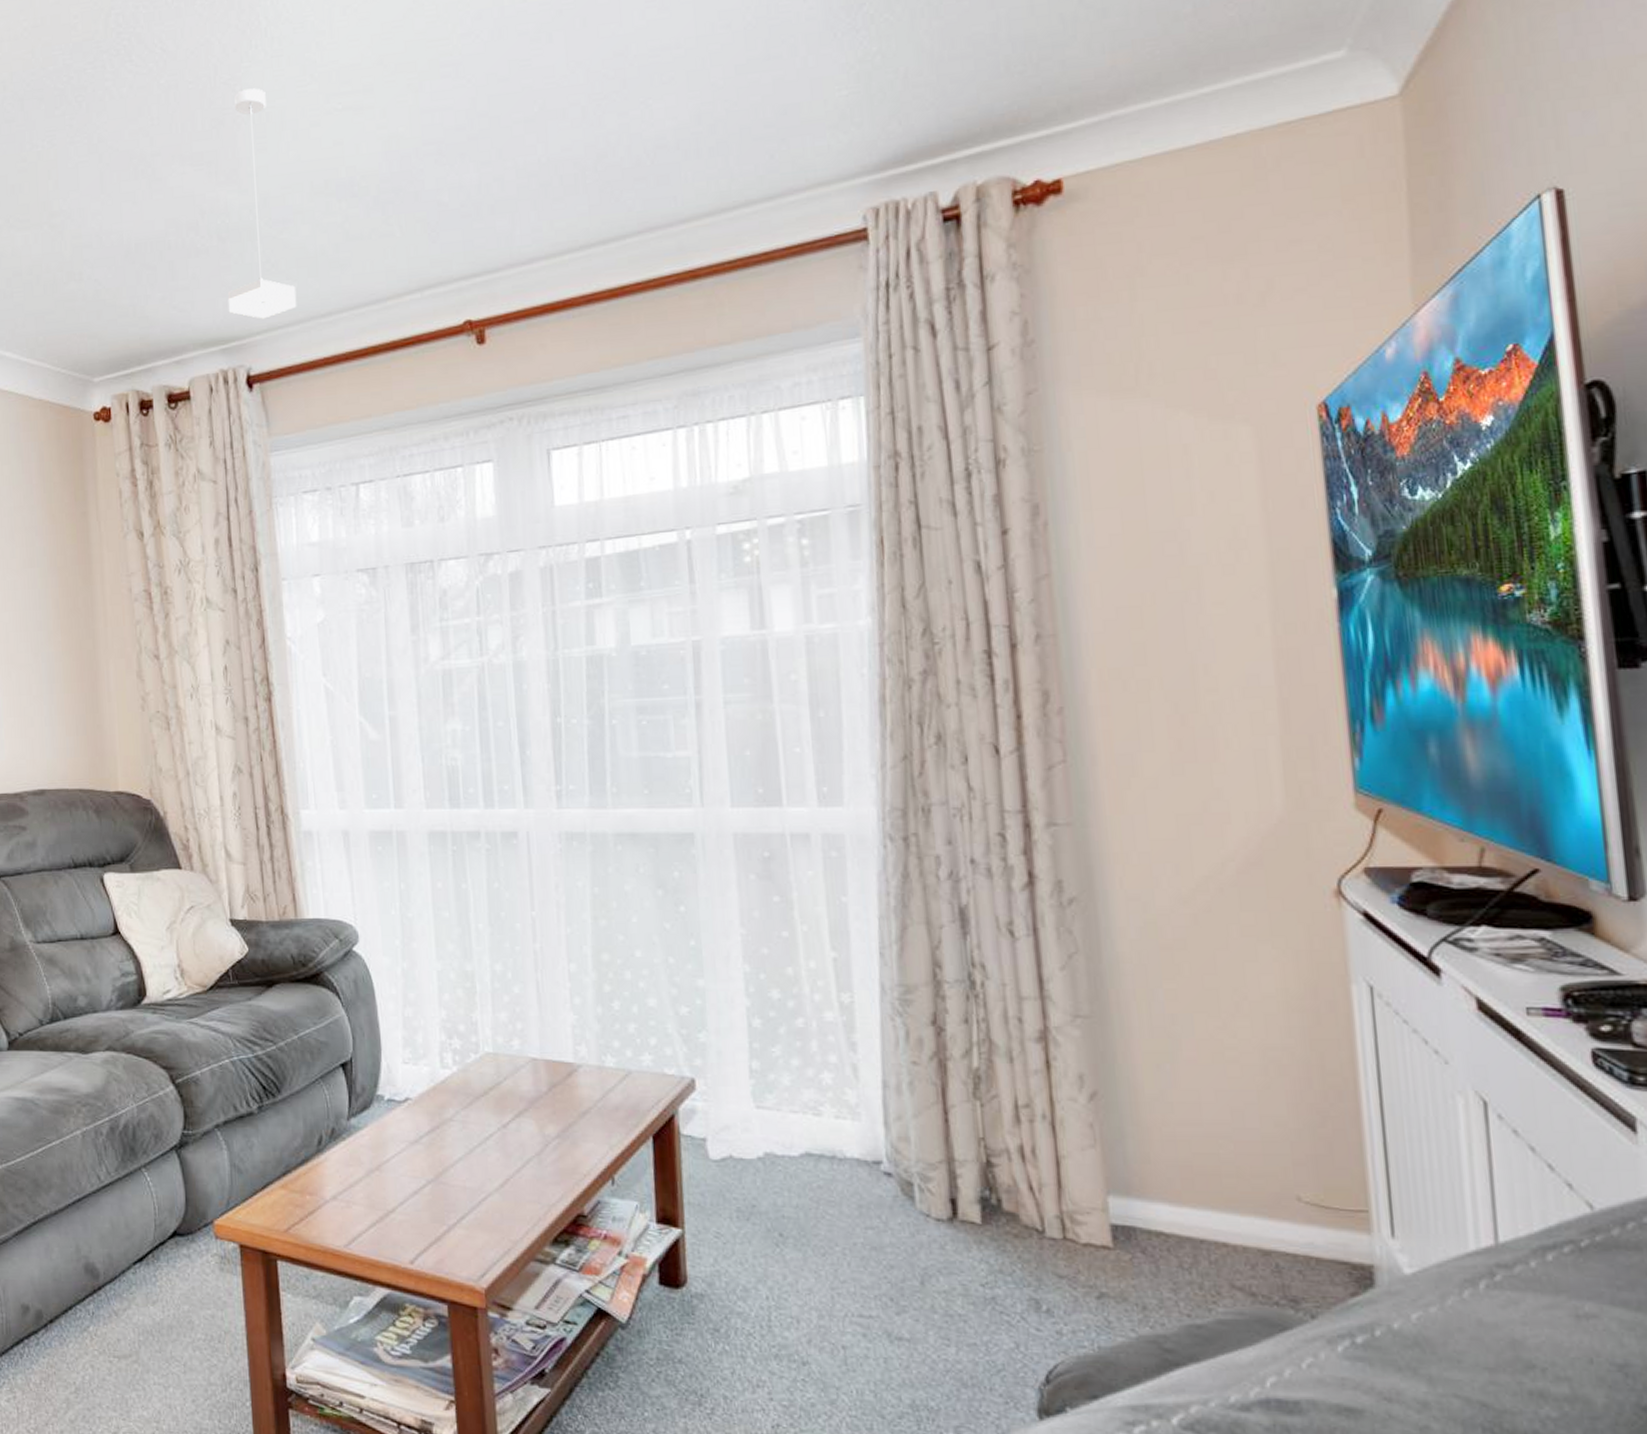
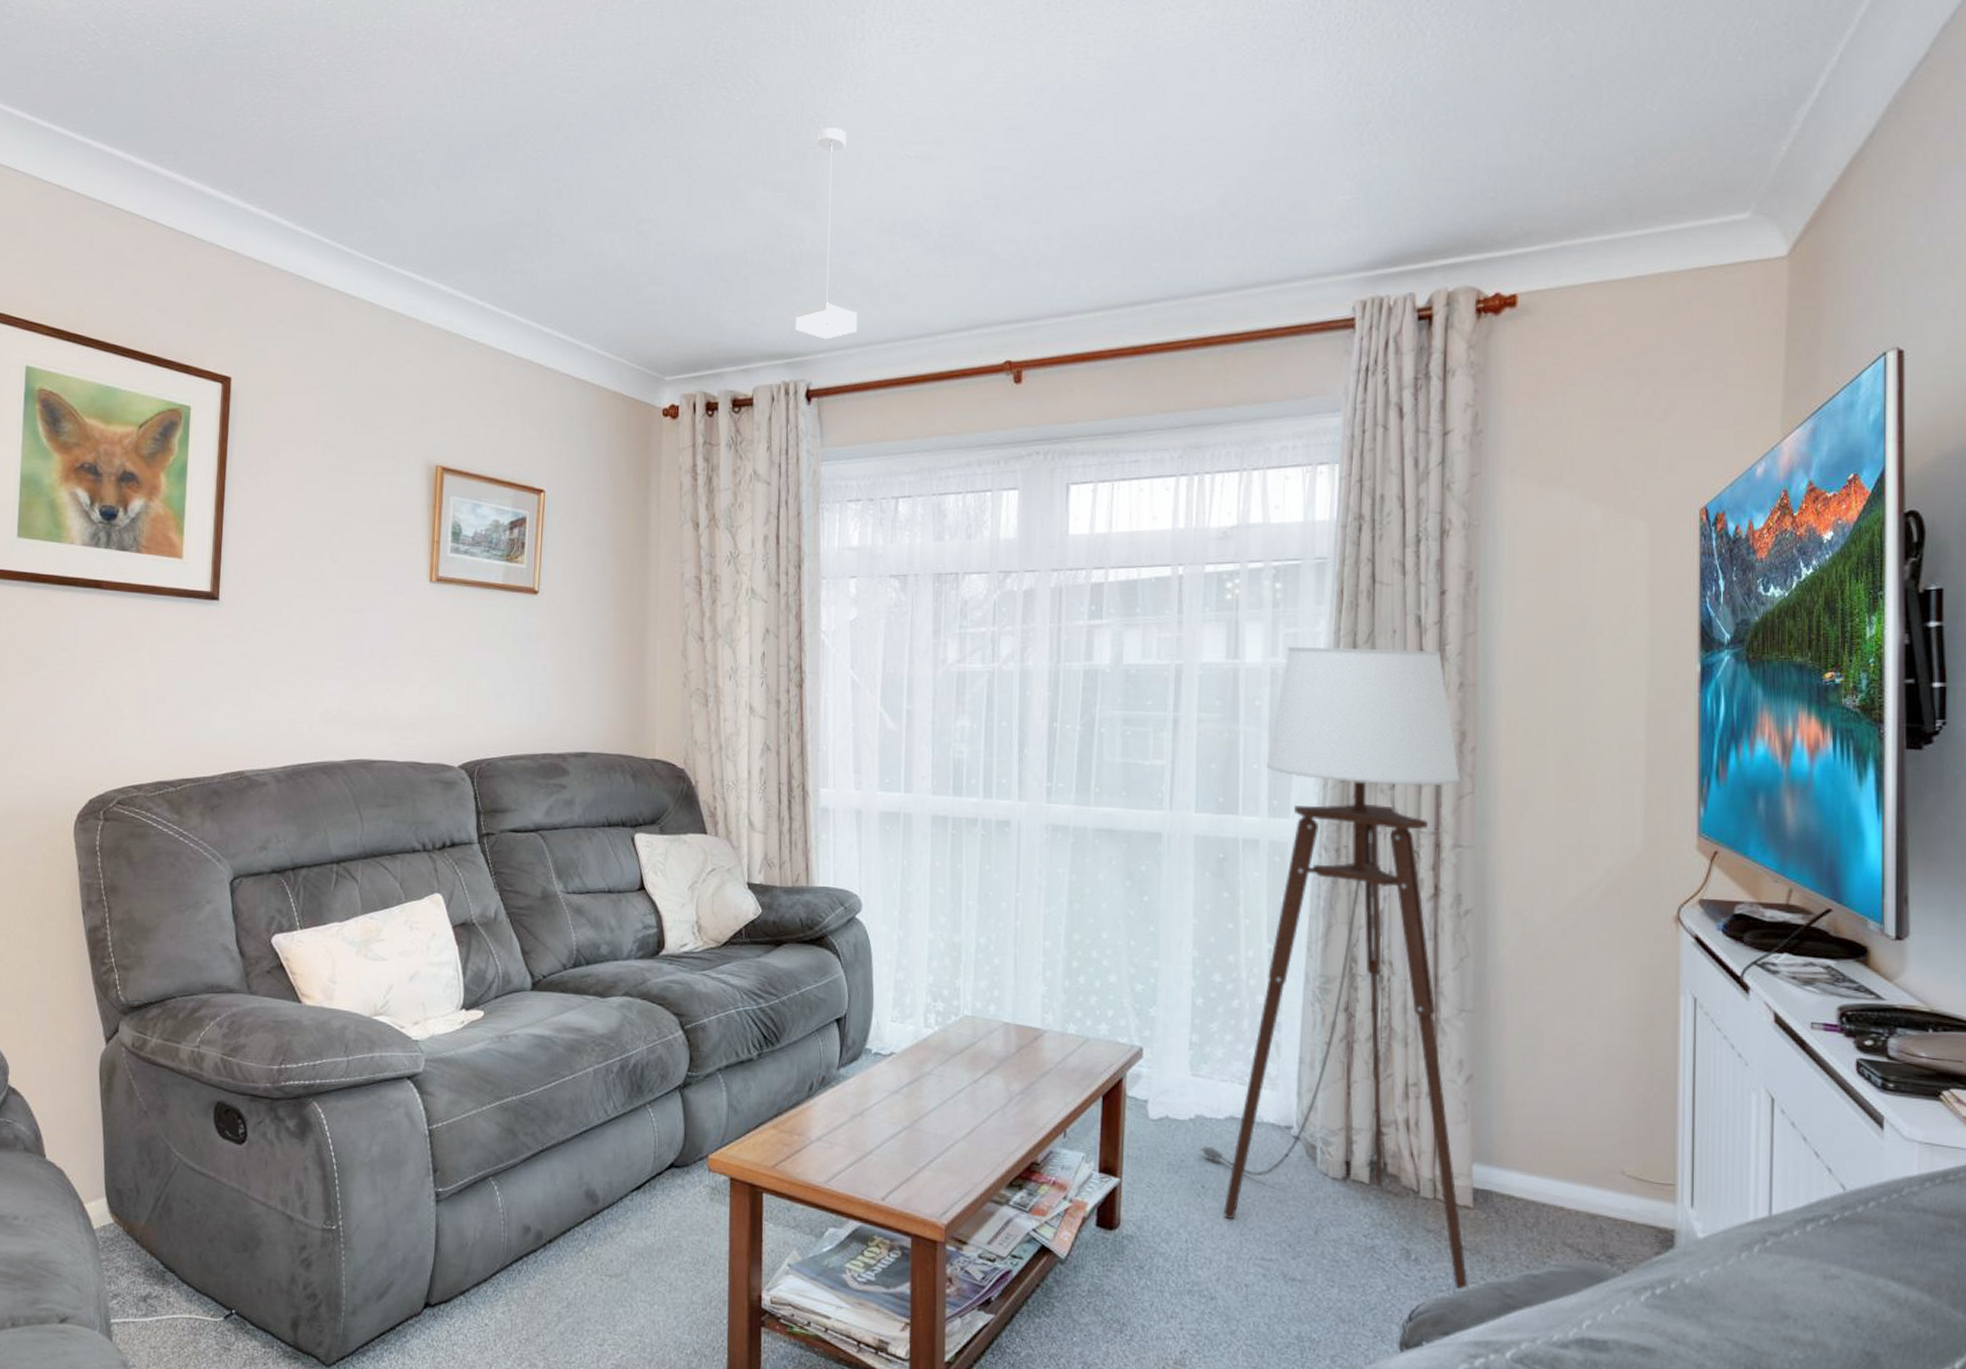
floor lamp: none [770,600,1117,1345] -> present [1197,647,1468,1290]

